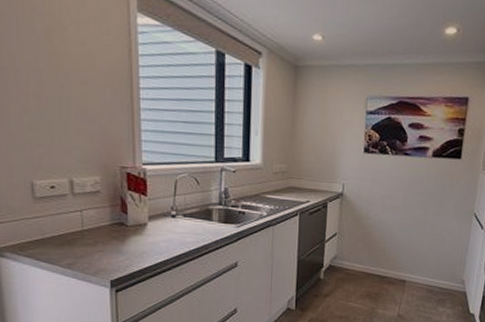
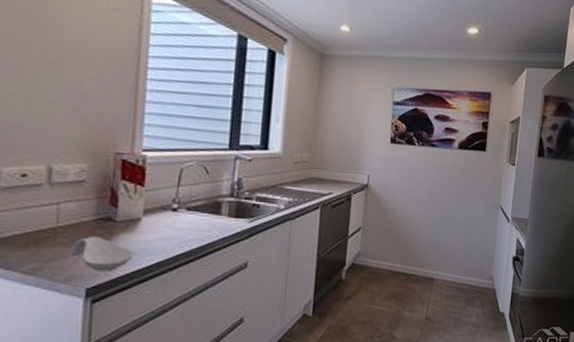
spoon rest: none [95,237,144,267] -> present [69,235,134,271]

